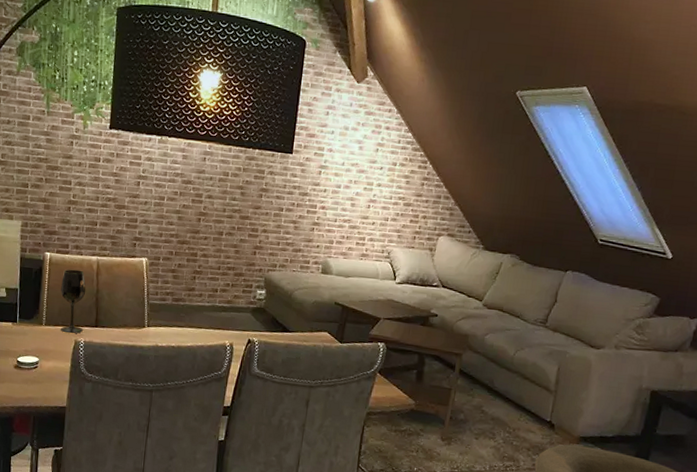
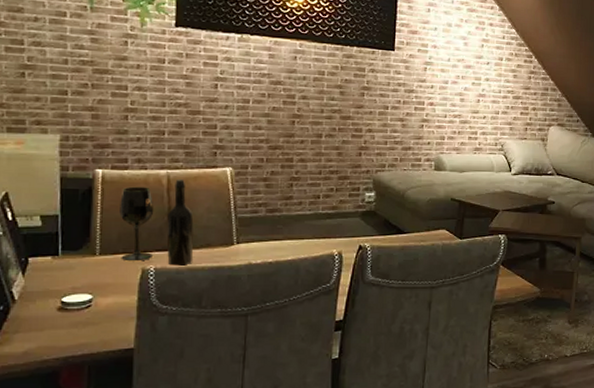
wine bottle: none [93,265,116,341] -> present [167,178,194,266]

